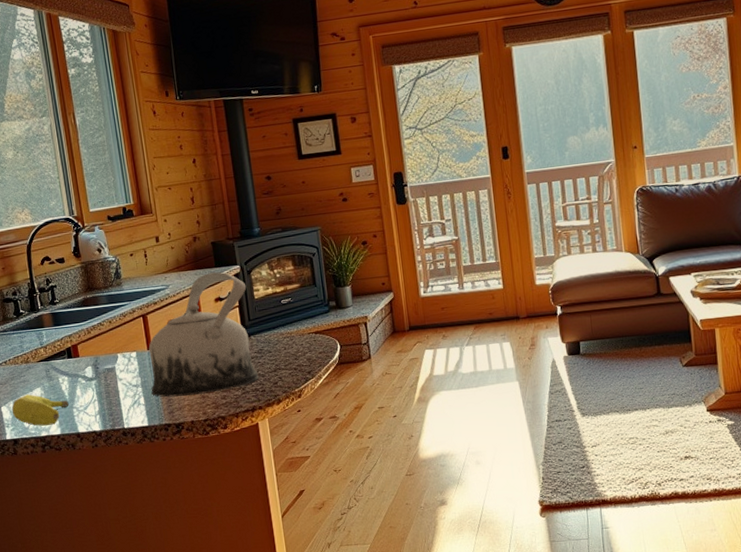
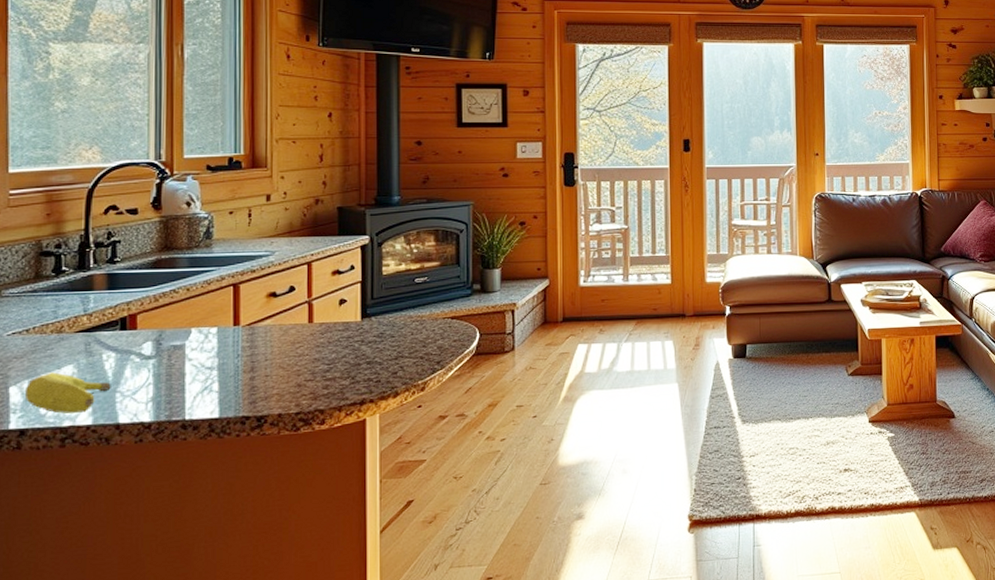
teapot: present [148,272,259,397] -> none [230,241,375,384]

